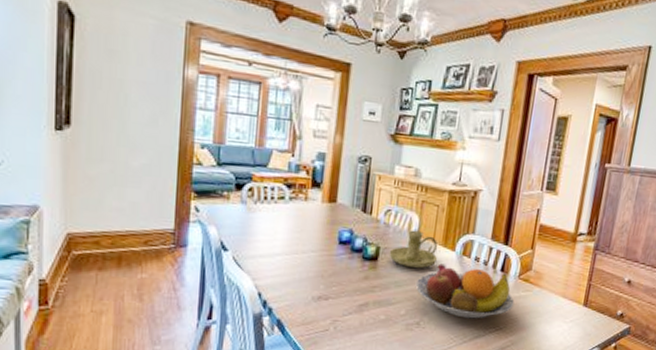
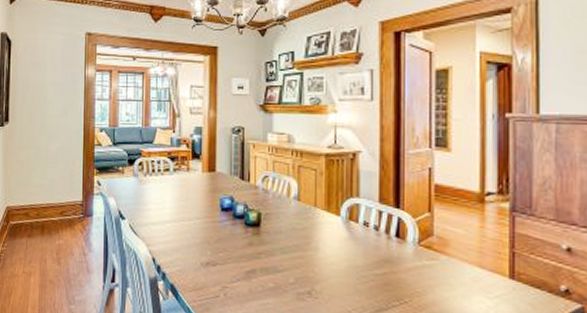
candle holder: present [389,230,437,268] -> none [271,195,321,234]
fruit bowl: present [415,263,515,319] -> none [302,229,418,290]

